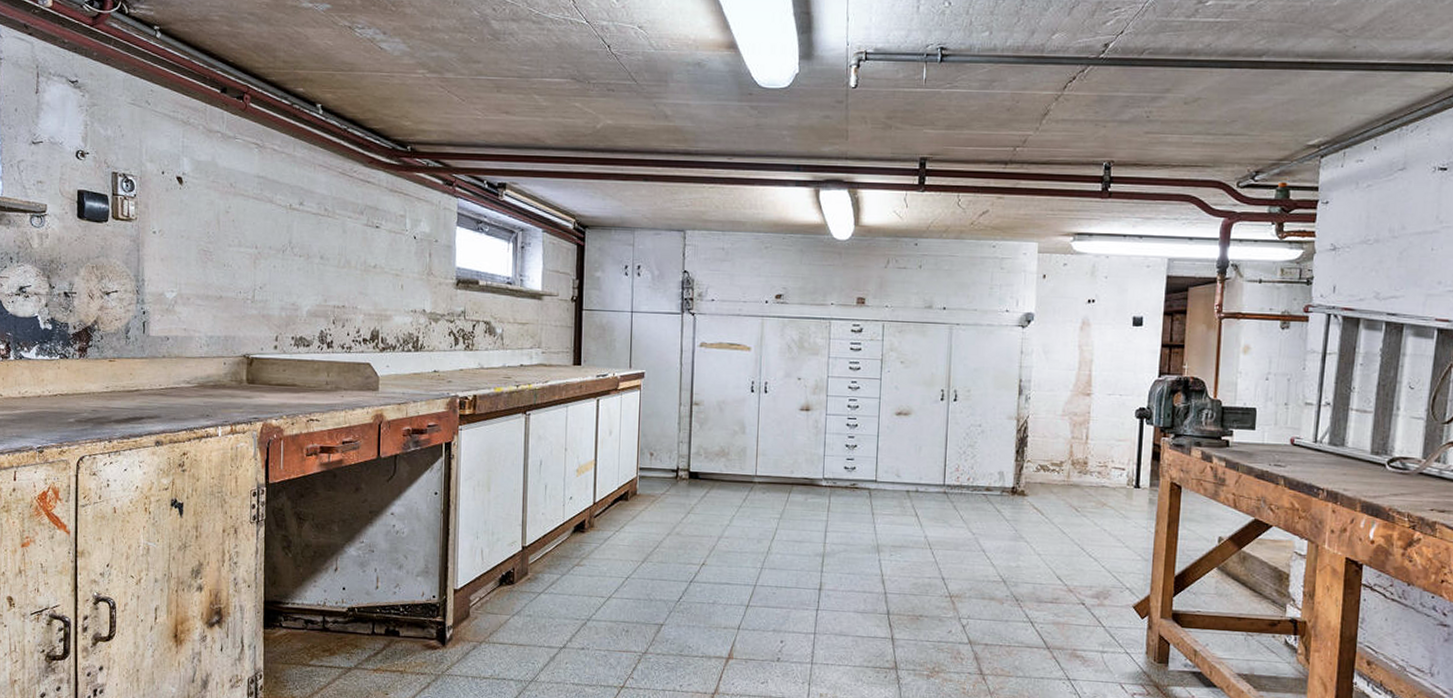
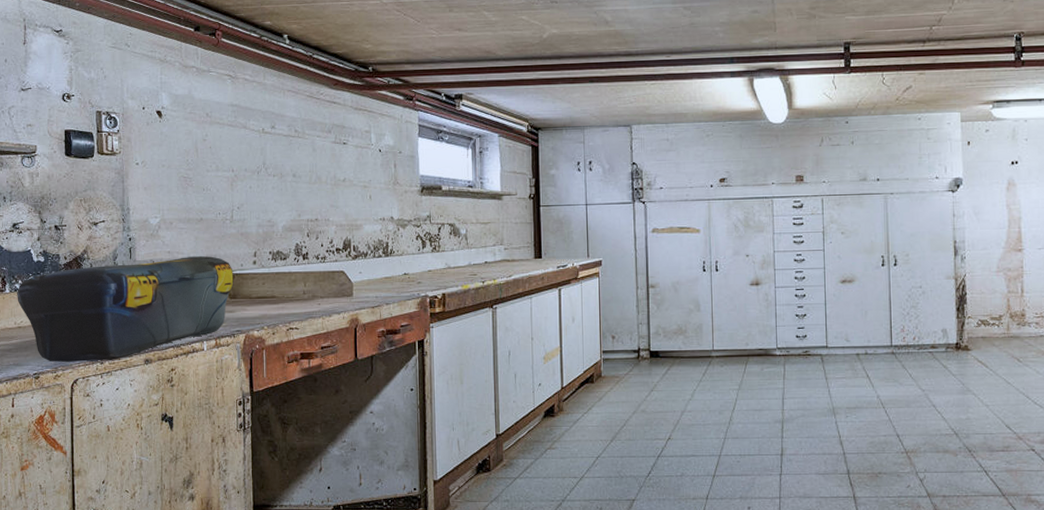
toolbox: none [22,336,253,439] -> present [17,256,234,362]

